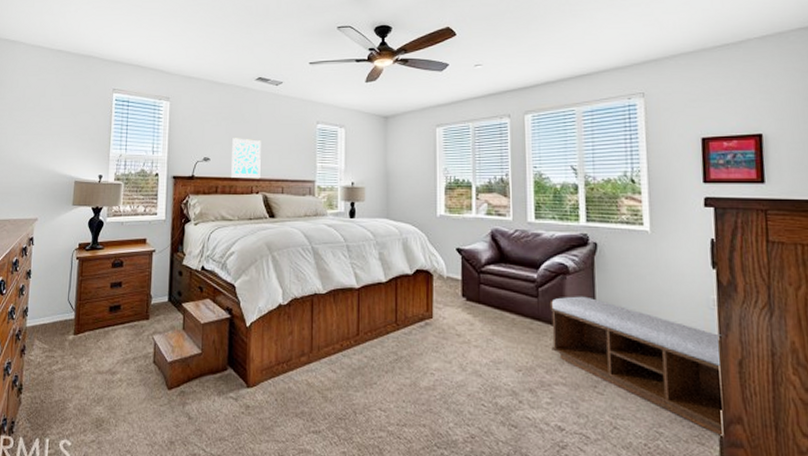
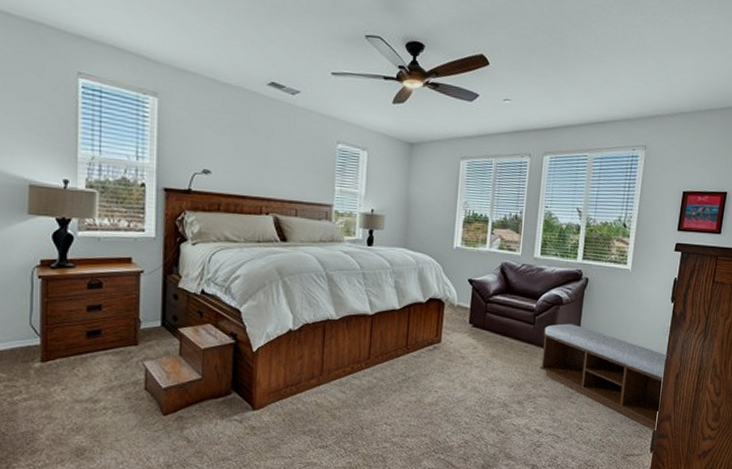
wall art: present [231,138,261,179] -> none [237,150,273,199]

